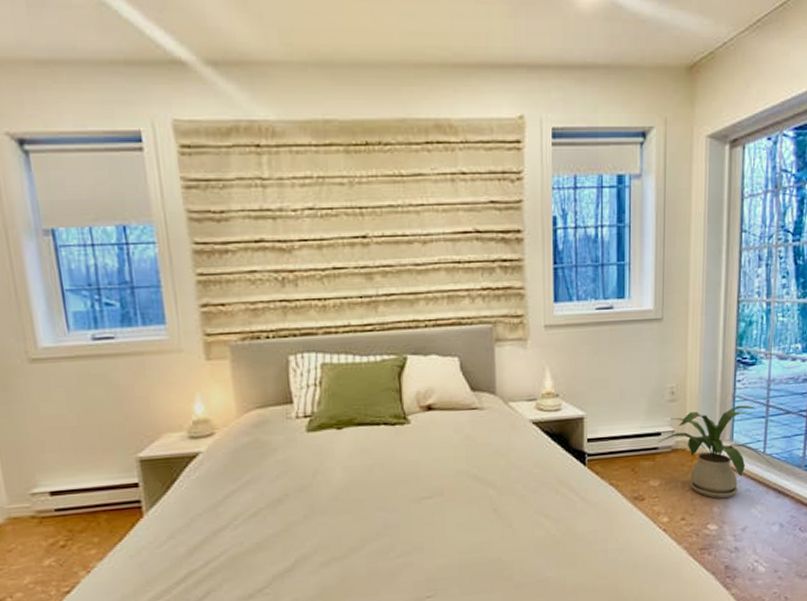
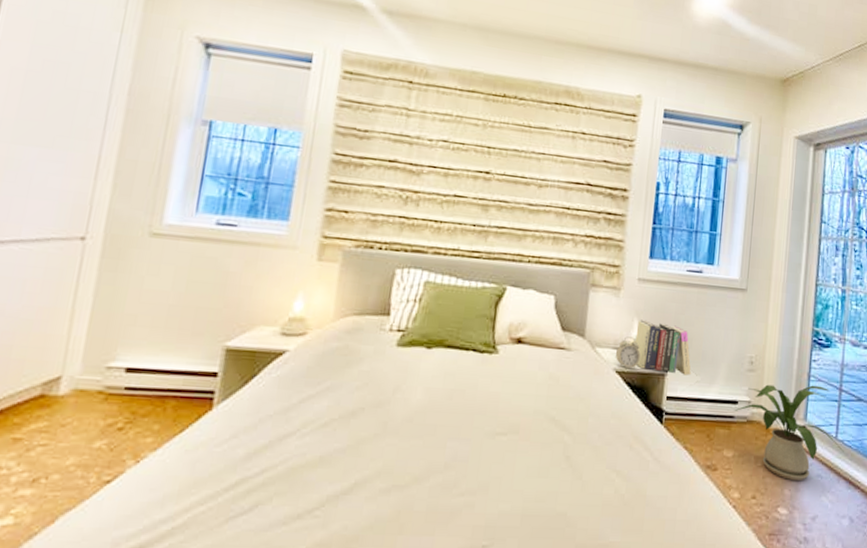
alarm clock: none [529,386,556,418] -> present [615,336,641,368]
books: none [549,367,610,416] -> present [635,319,691,376]

